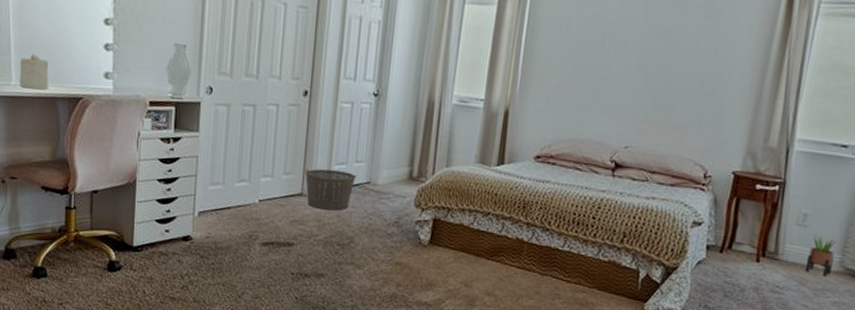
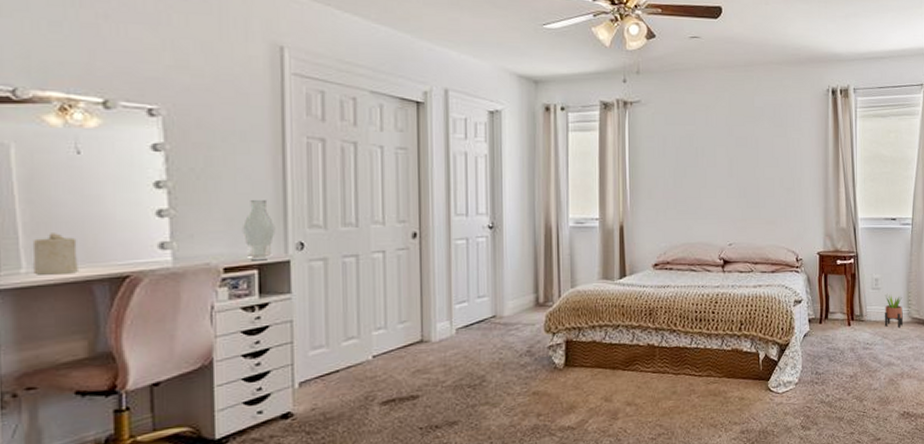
basket: present [304,169,357,211] -> none [423,309,481,354]

